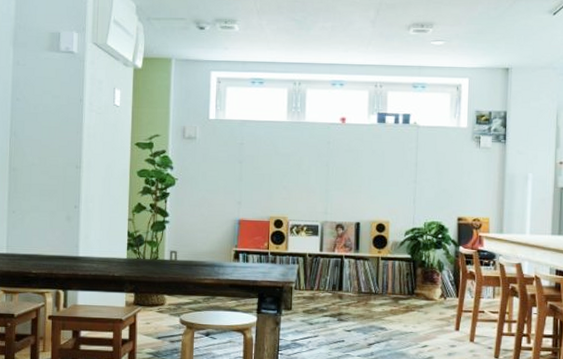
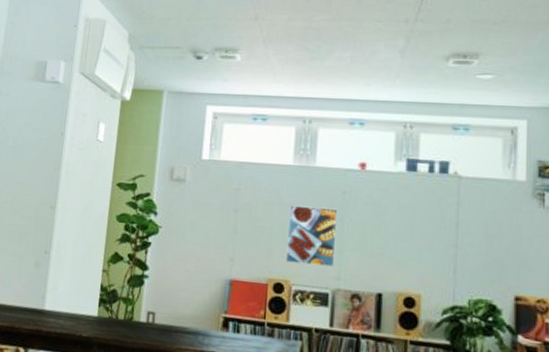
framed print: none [283,155,324,204] -> present [285,205,338,267]

